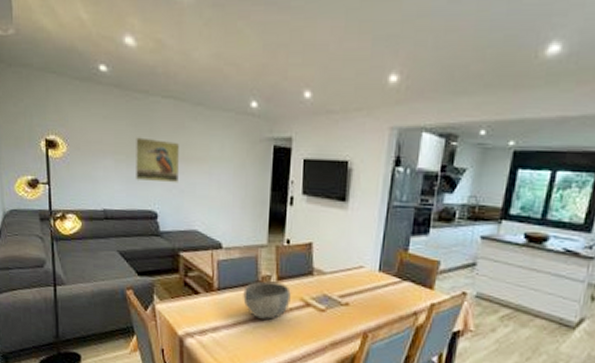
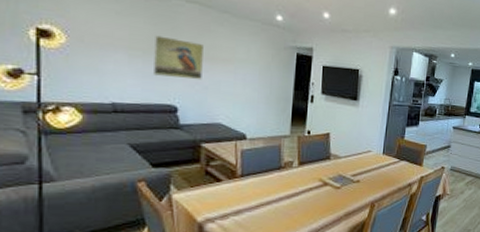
bowl: present [243,281,291,320] -> none [266,166,311,199]

